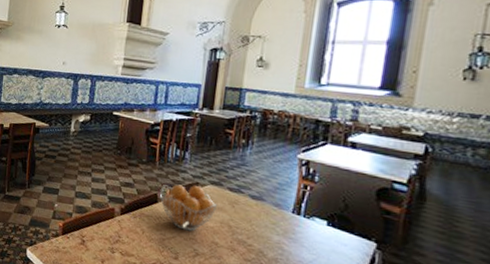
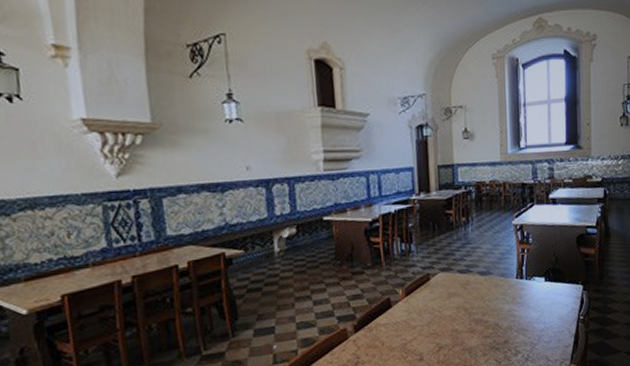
fruit basket: present [159,184,217,232] -> none [392,277,451,328]

